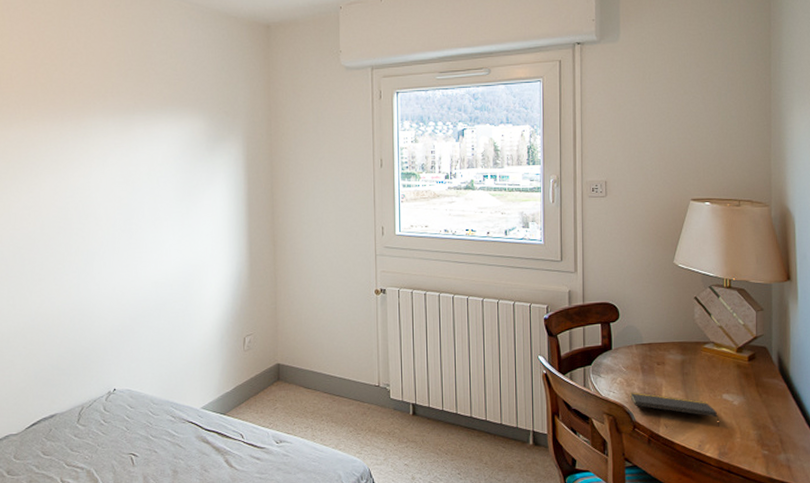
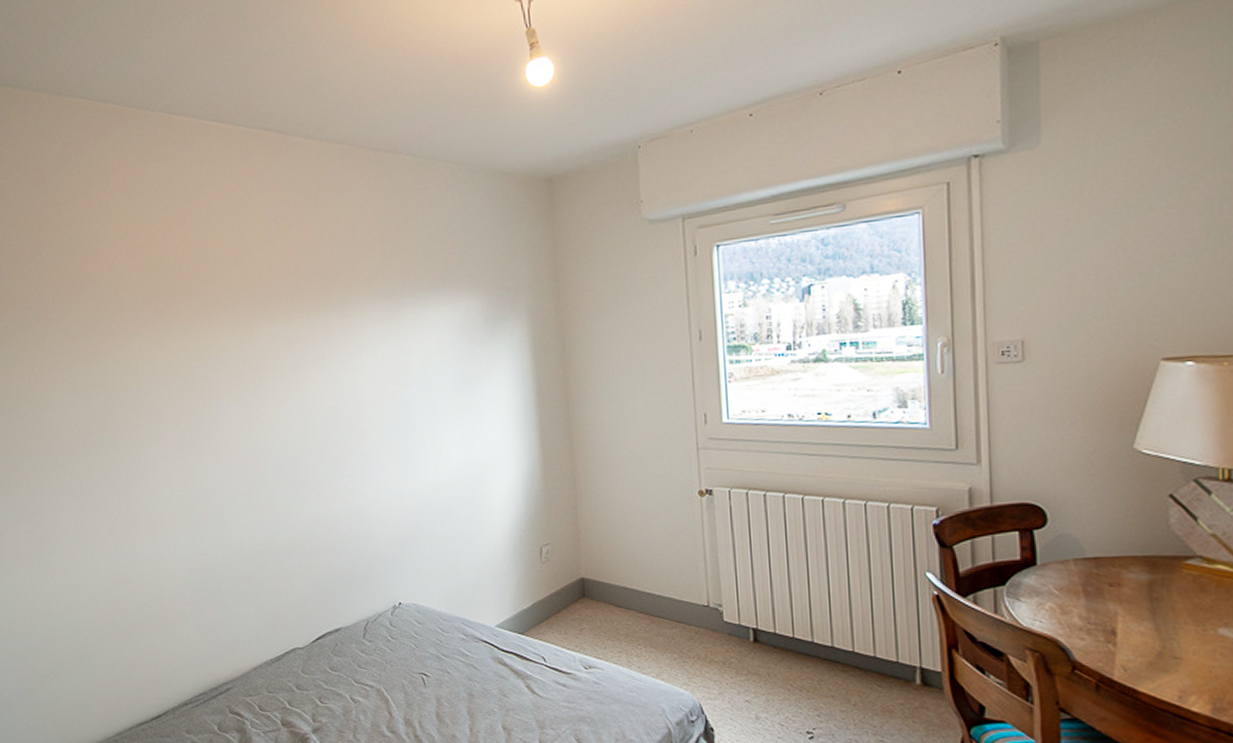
notepad: present [630,392,719,427] -> none [1066,622,1213,673]

